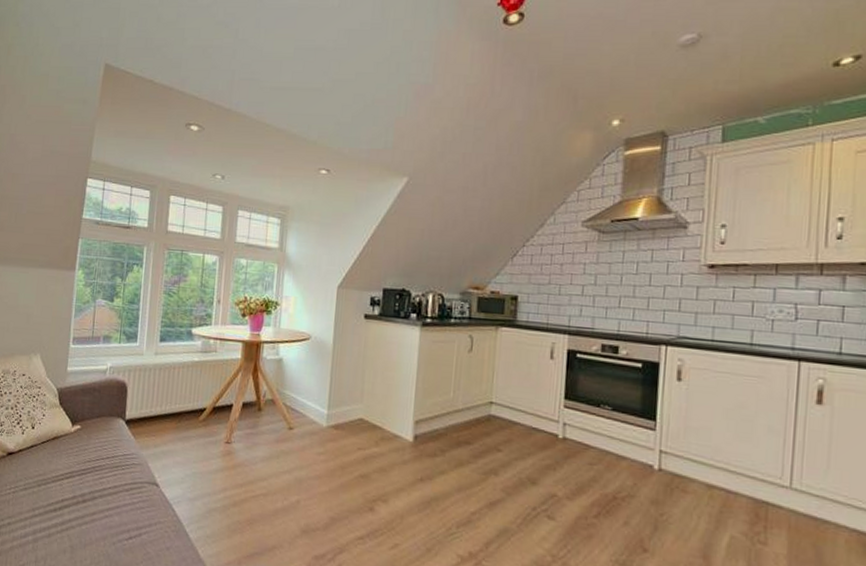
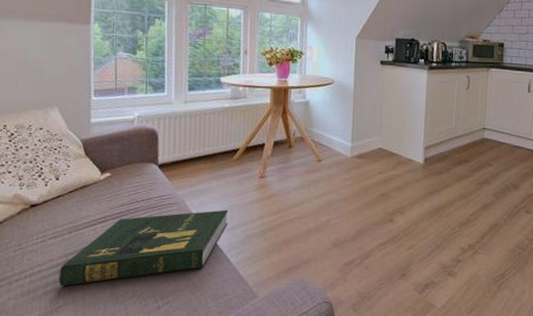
book: none [25,475,190,543] -> present [59,209,228,286]

